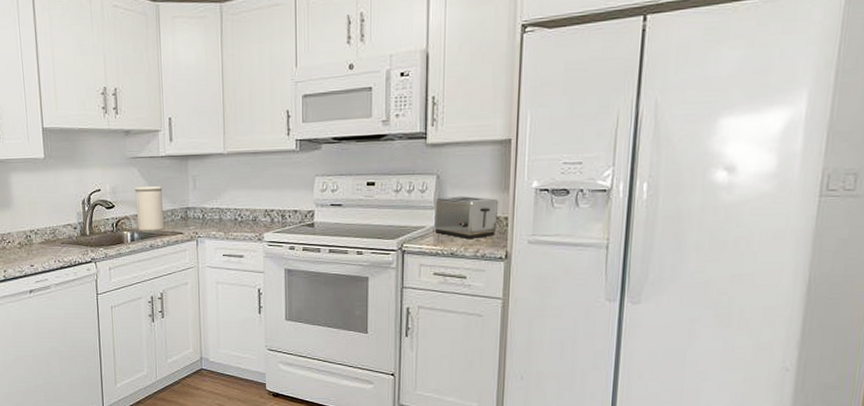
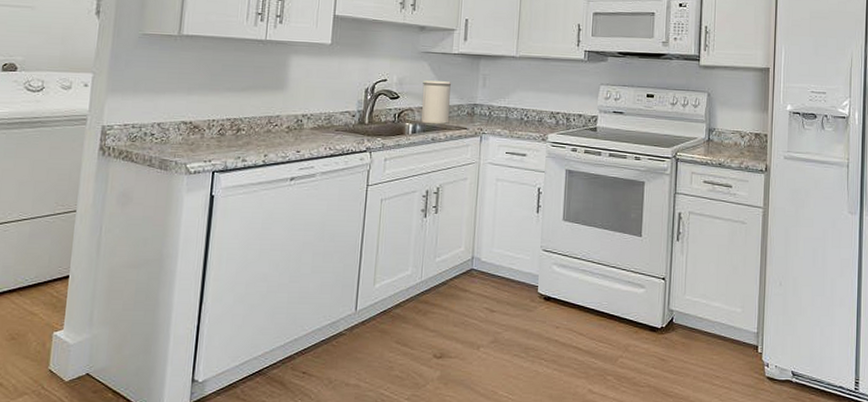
toaster: present [434,195,499,238] -> none [705,112,760,151]

